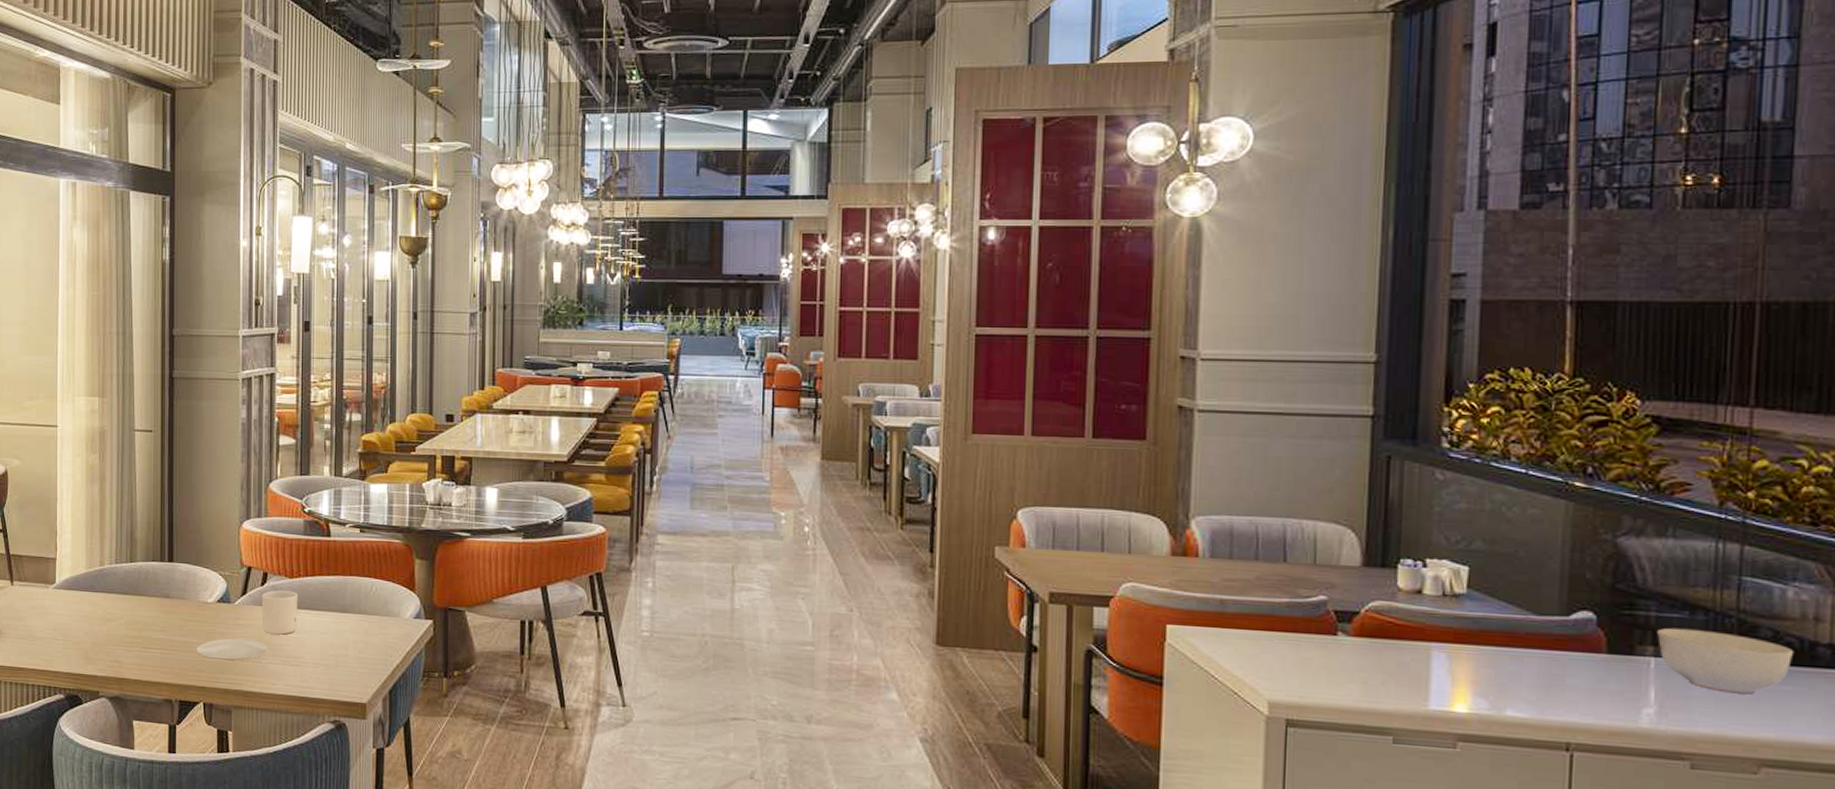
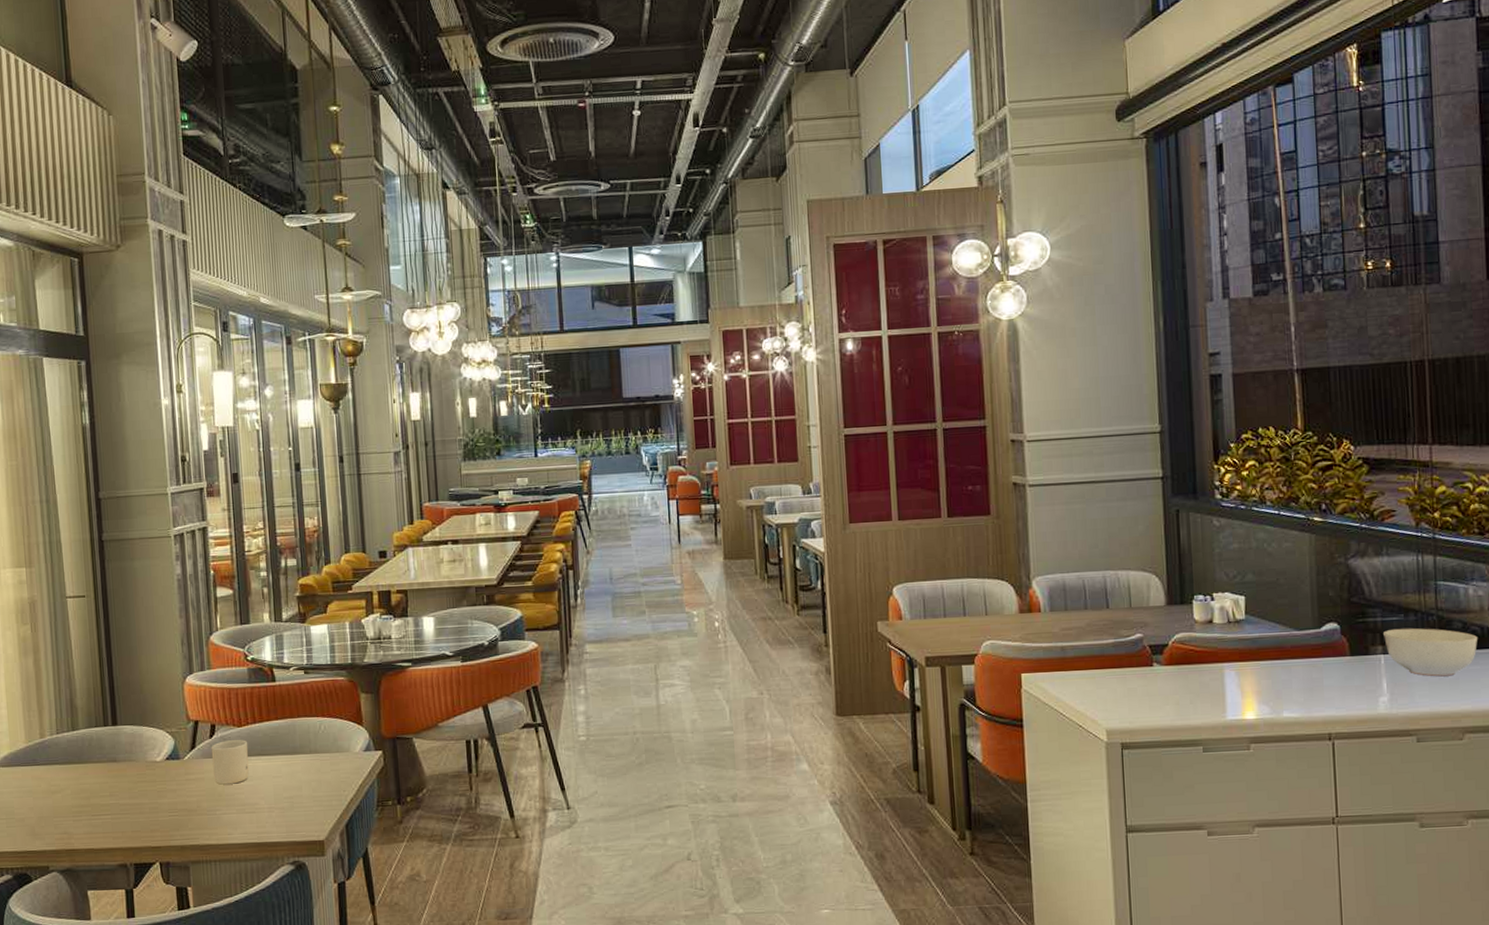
plate: present [196,638,269,661] -> none [147,793,223,818]

